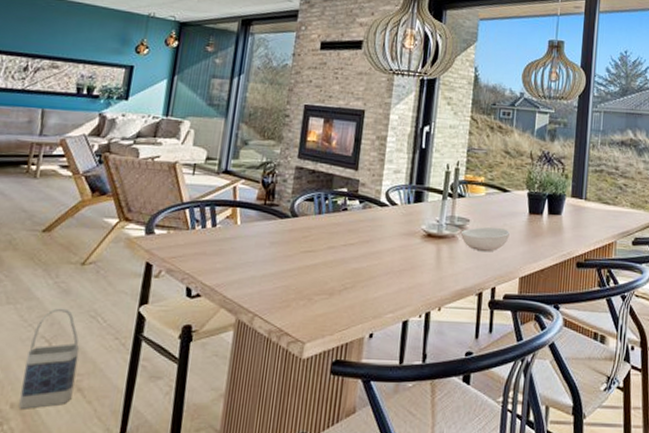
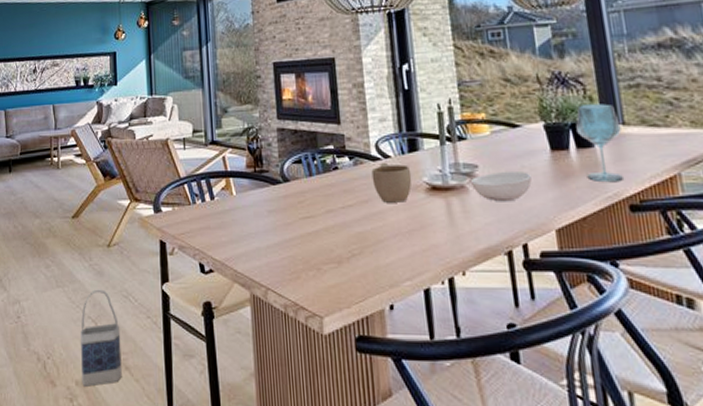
cup: none [376,208,413,245] -> present [371,162,412,203]
wine glass: none [551,180,584,244] -> present [576,103,623,183]

